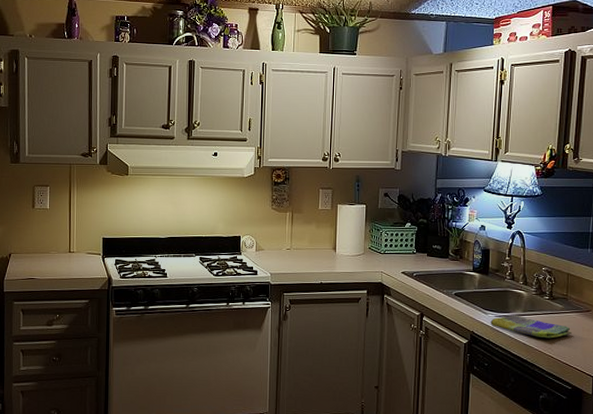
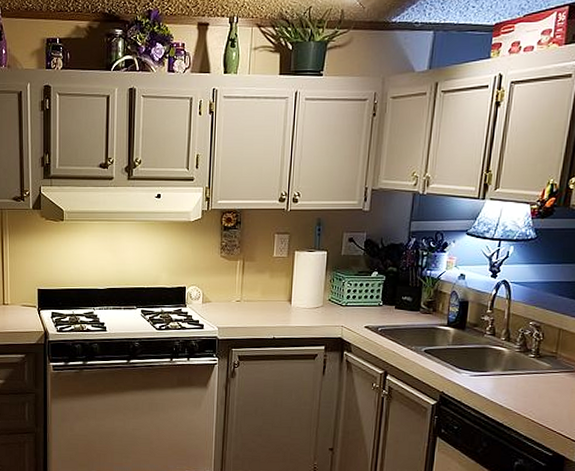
dish towel: present [490,314,572,339] -> none [463,374,559,401]

